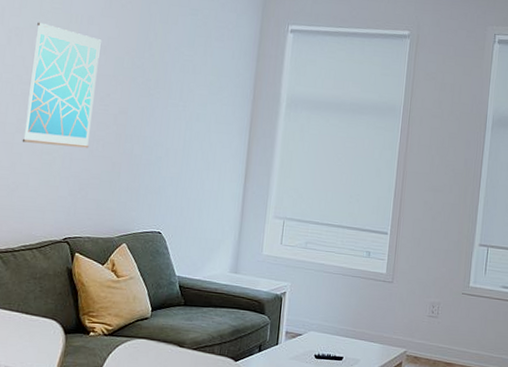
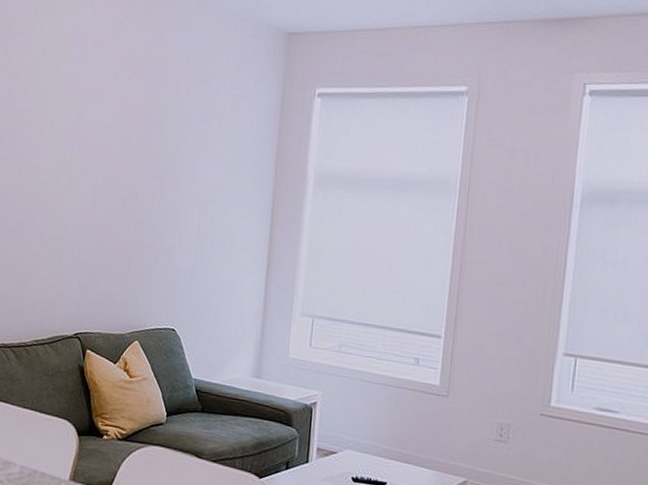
wall art: present [22,22,102,148] -> none [31,101,109,237]

